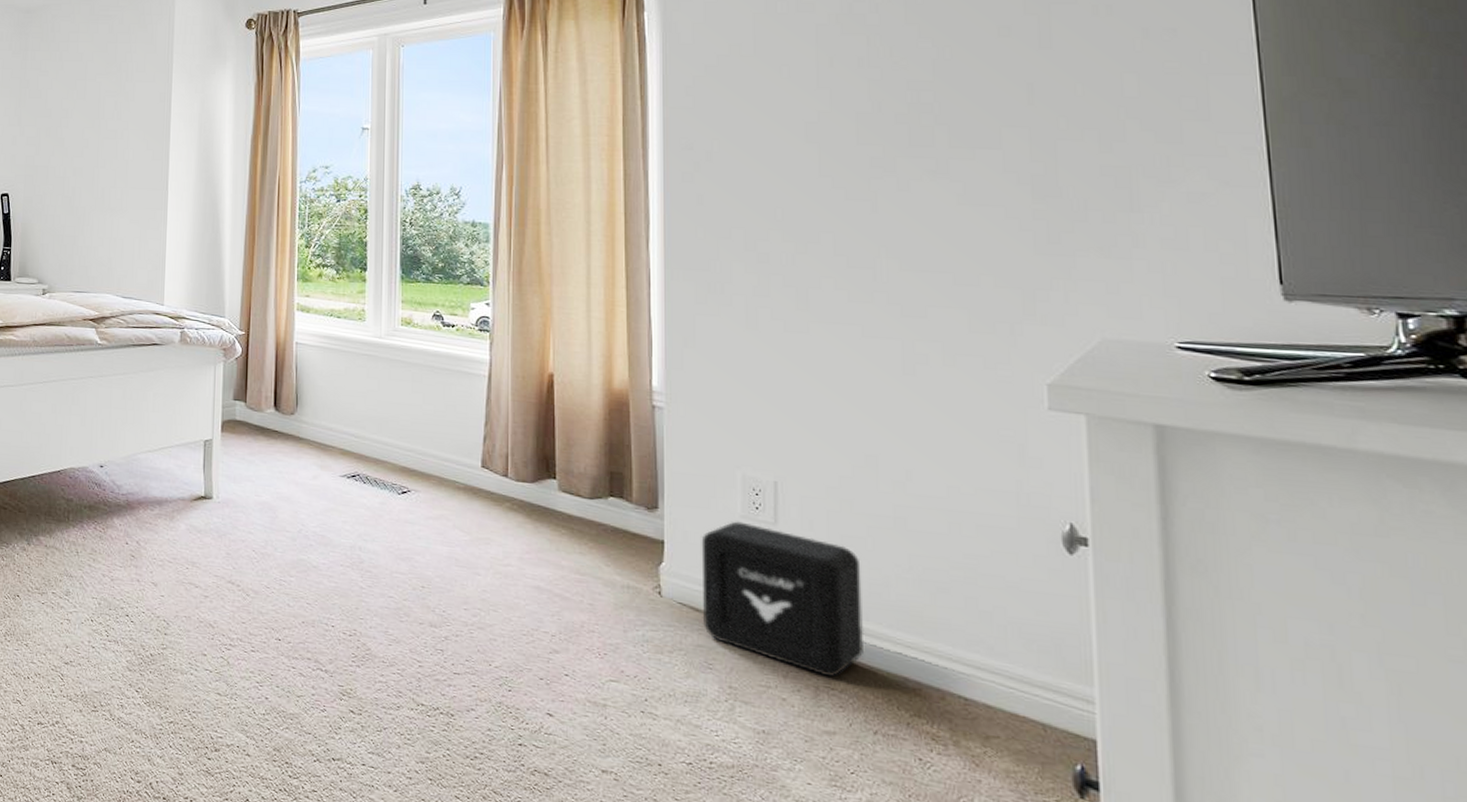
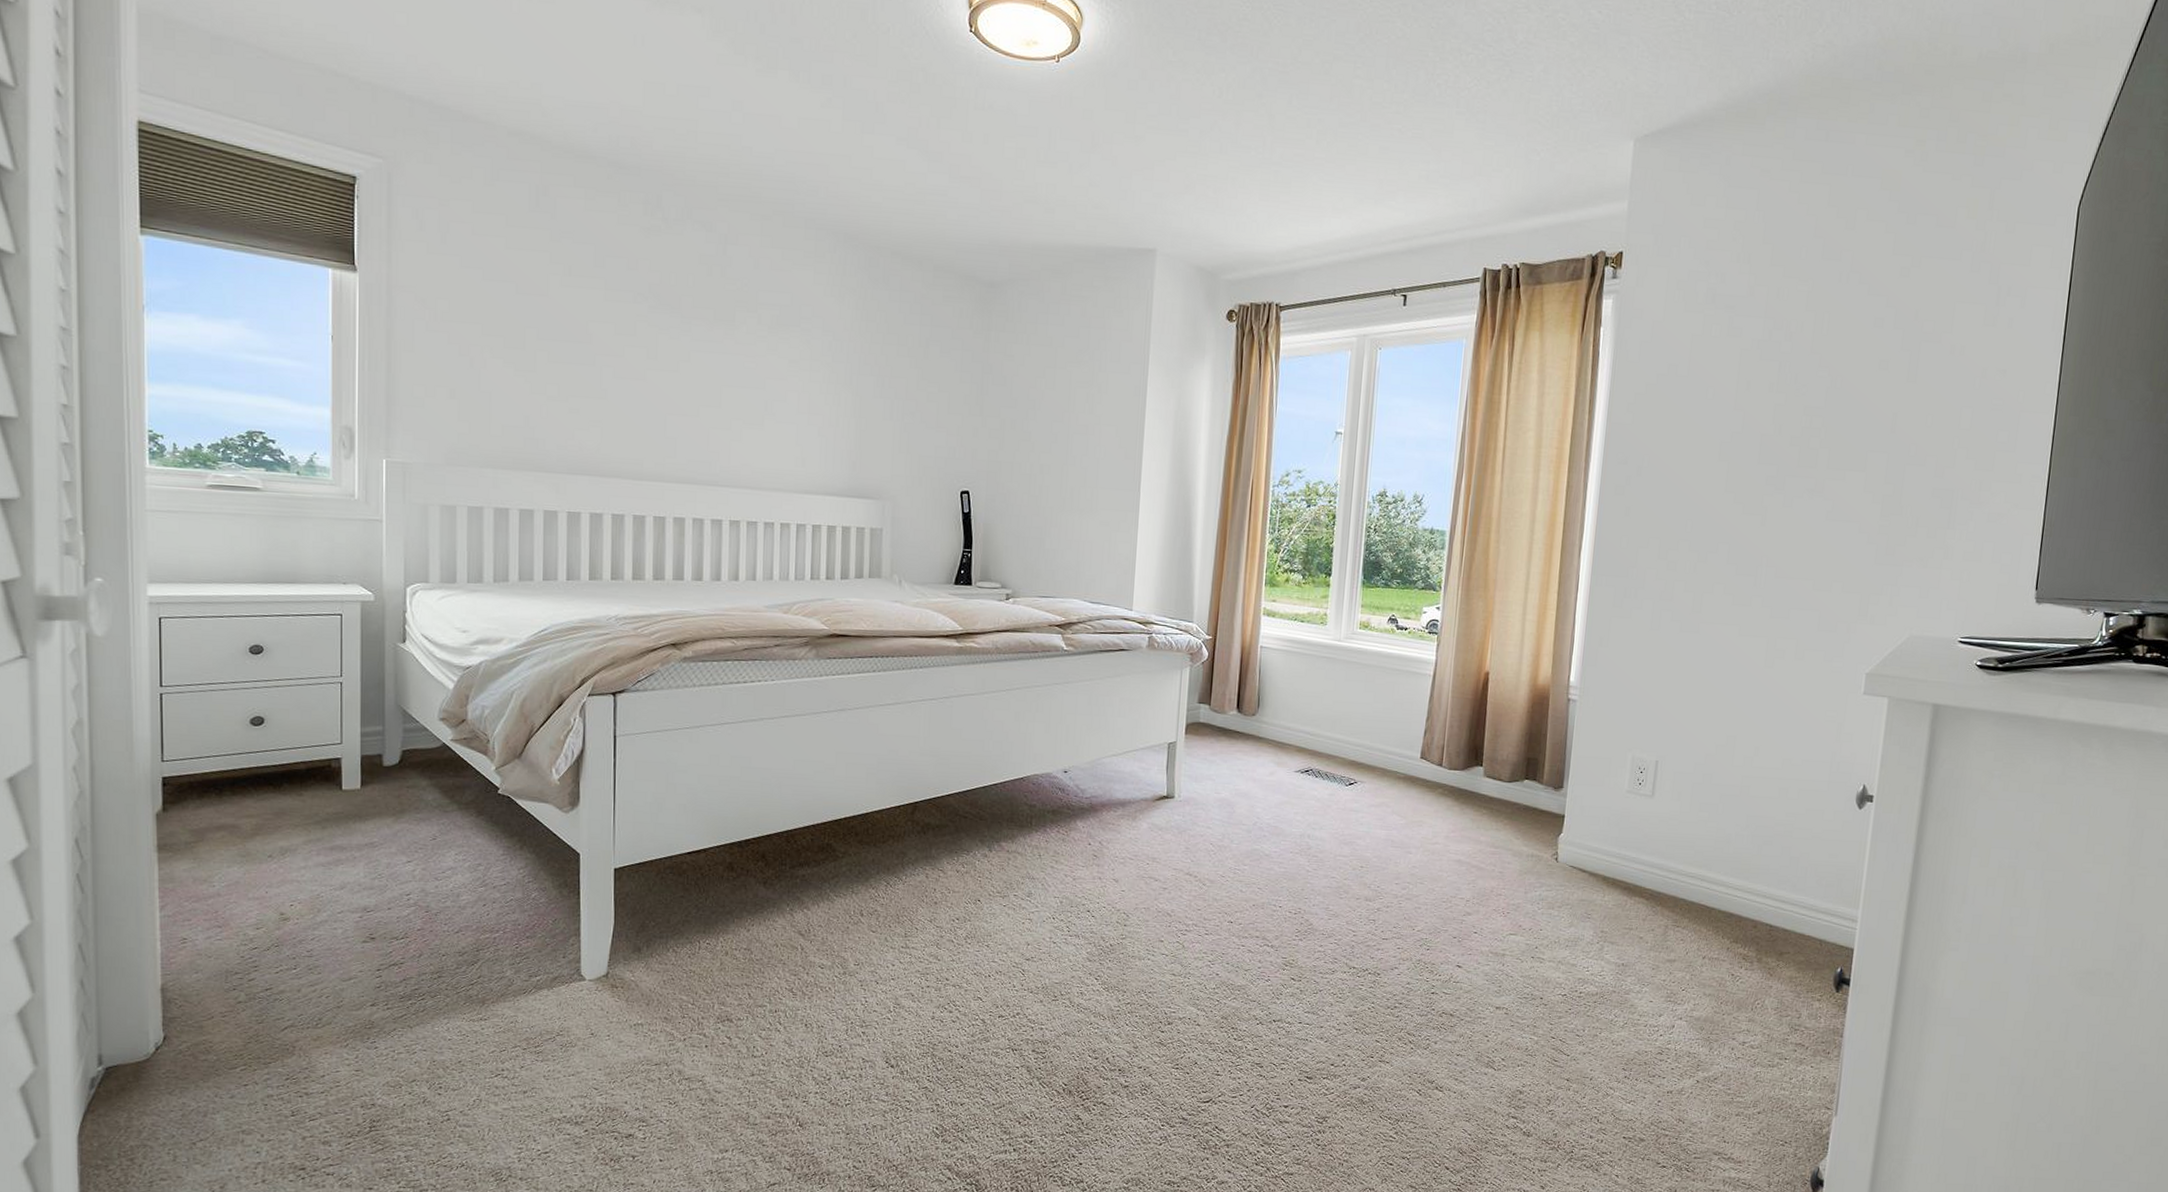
air purifier: present [701,521,865,677] -> none [1586,795,1712,917]

